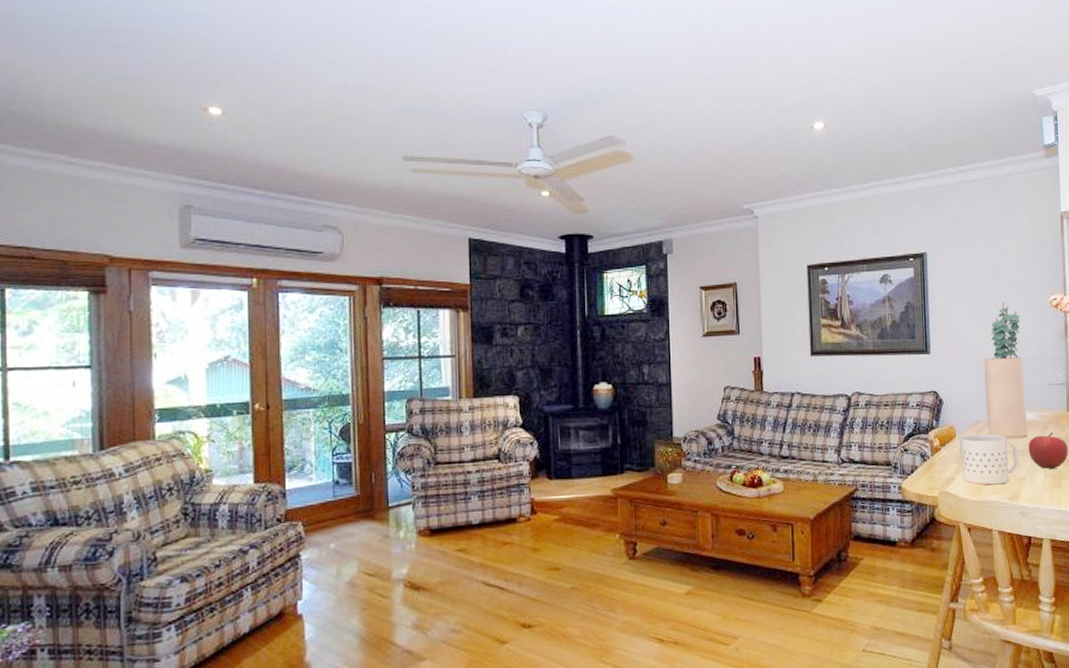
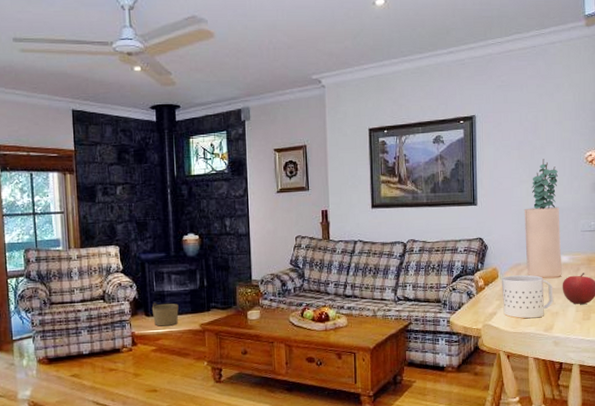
basket: none [555,463,587,492] -> present [151,302,179,327]

